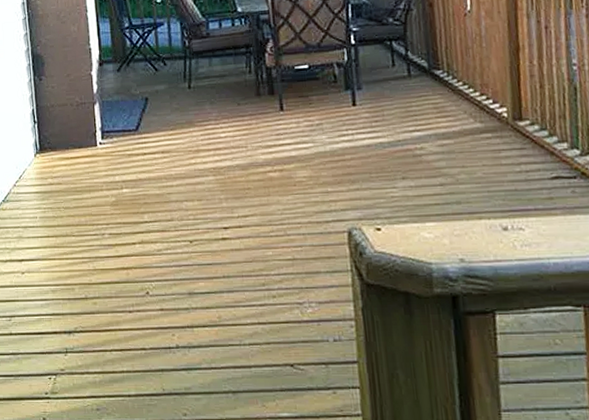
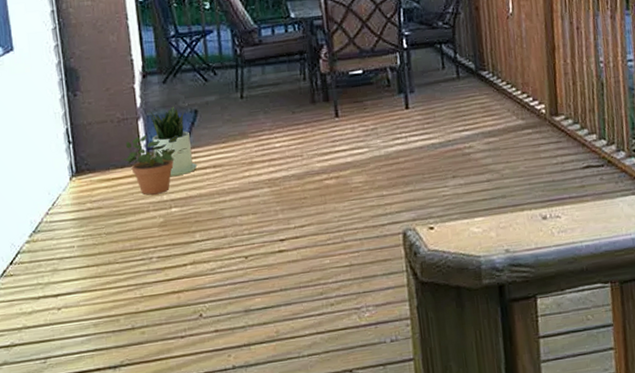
potted plant: none [80,118,138,175] -> present [122,134,187,195]
planter: none [105,93,147,159] -> present [149,106,198,176]

